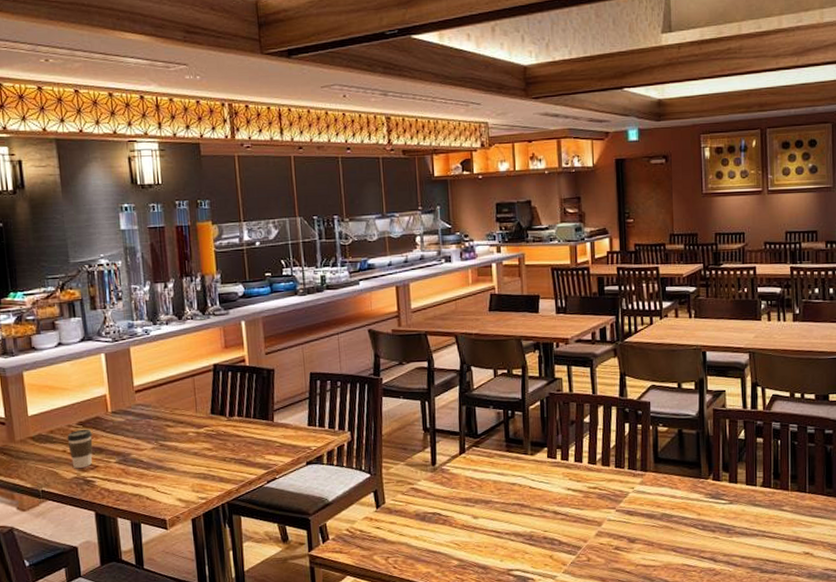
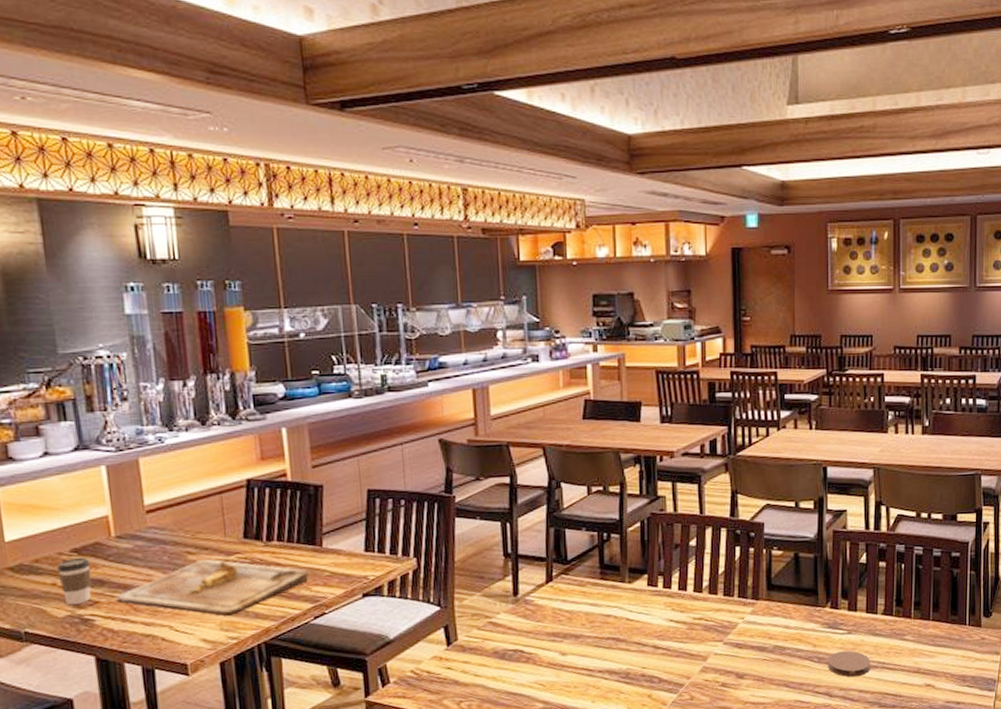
cutting board: none [112,431,262,478] -> present [117,558,308,615]
coaster: none [711,519,752,544] -> present [827,650,871,678]

